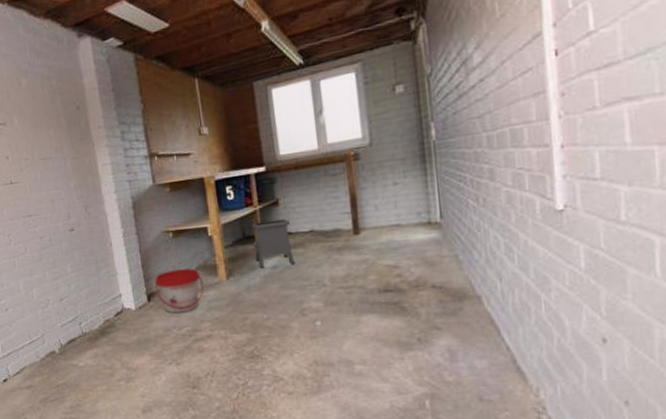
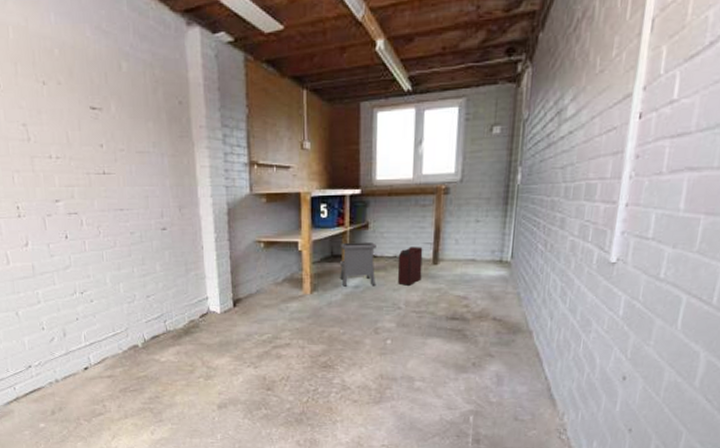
bucket: present [154,268,204,314] -> none [241,279,288,321]
jerry can: none [314,217,344,261] -> present [397,247,423,286]

